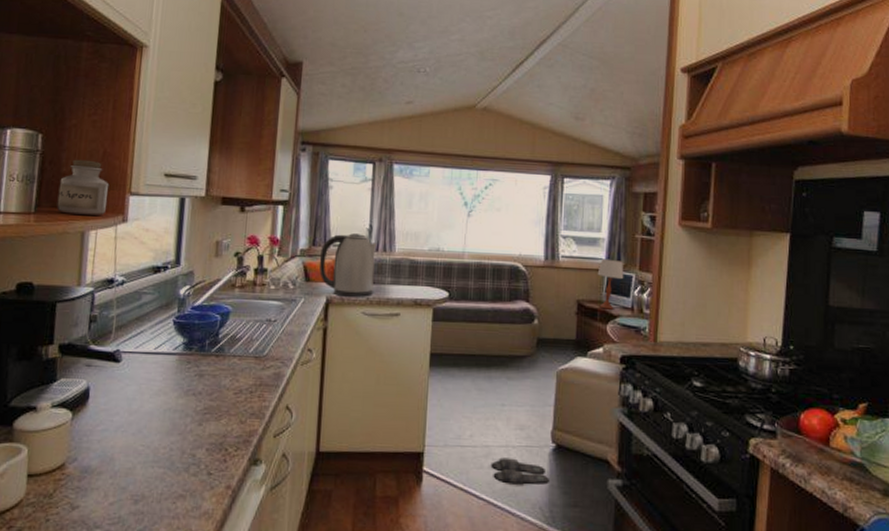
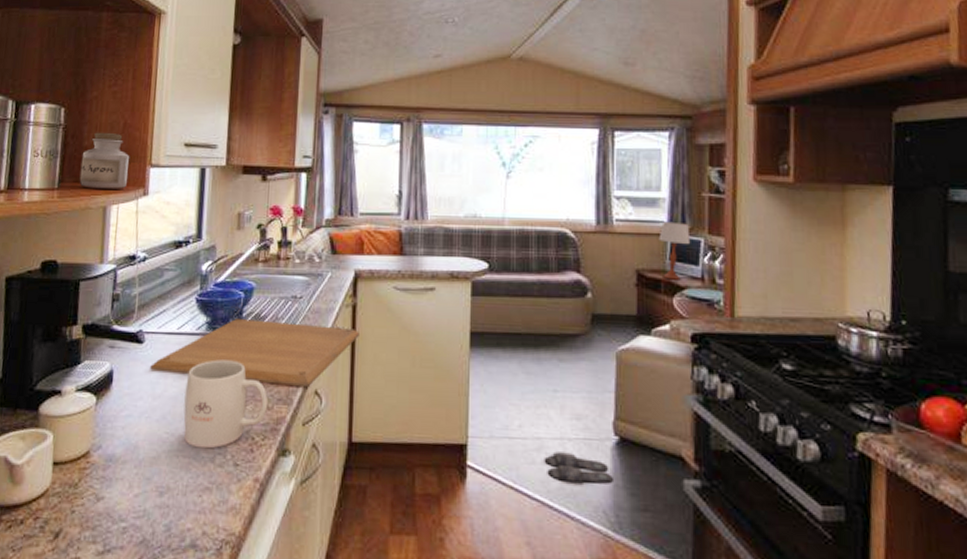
chopping board: none [127,340,329,403] -> present [150,319,359,388]
mug: none [159,377,242,460] -> present [183,359,269,449]
kettle: present [319,233,377,299] -> none [345,201,408,272]

